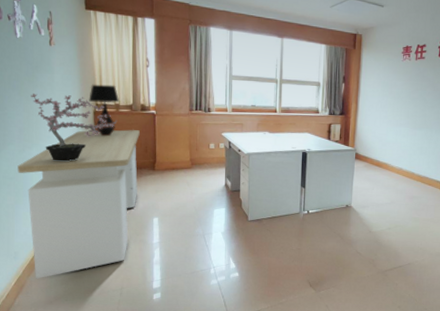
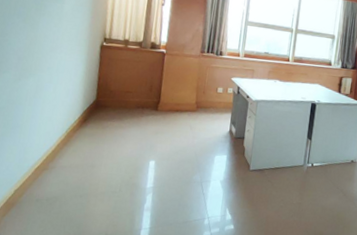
desk: present [18,130,140,279] -> none [9,64,147,220]
potted plant: present [31,93,118,161] -> none [36,21,125,94]
table lamp: present [89,84,119,136] -> none [97,17,129,71]

